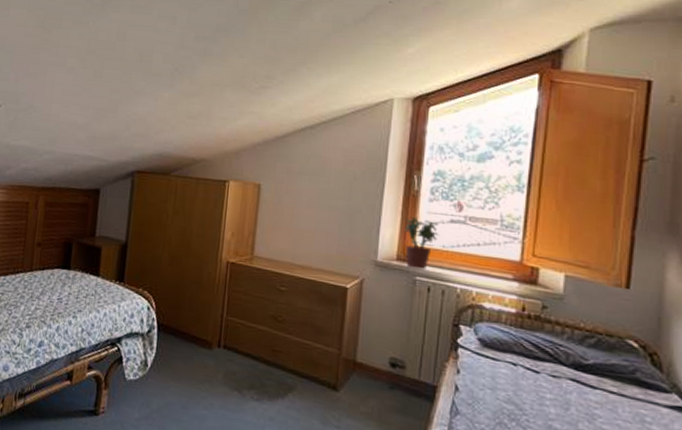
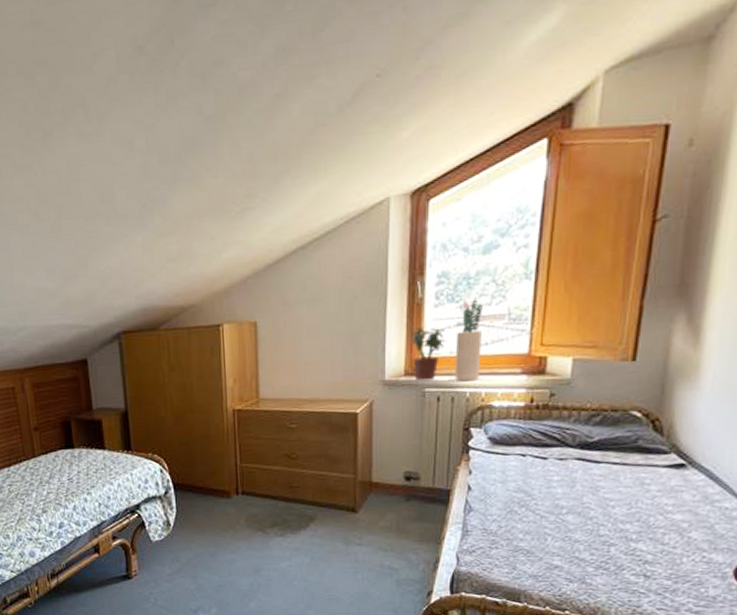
vase: none [446,198,477,279] -> present [455,296,484,382]

